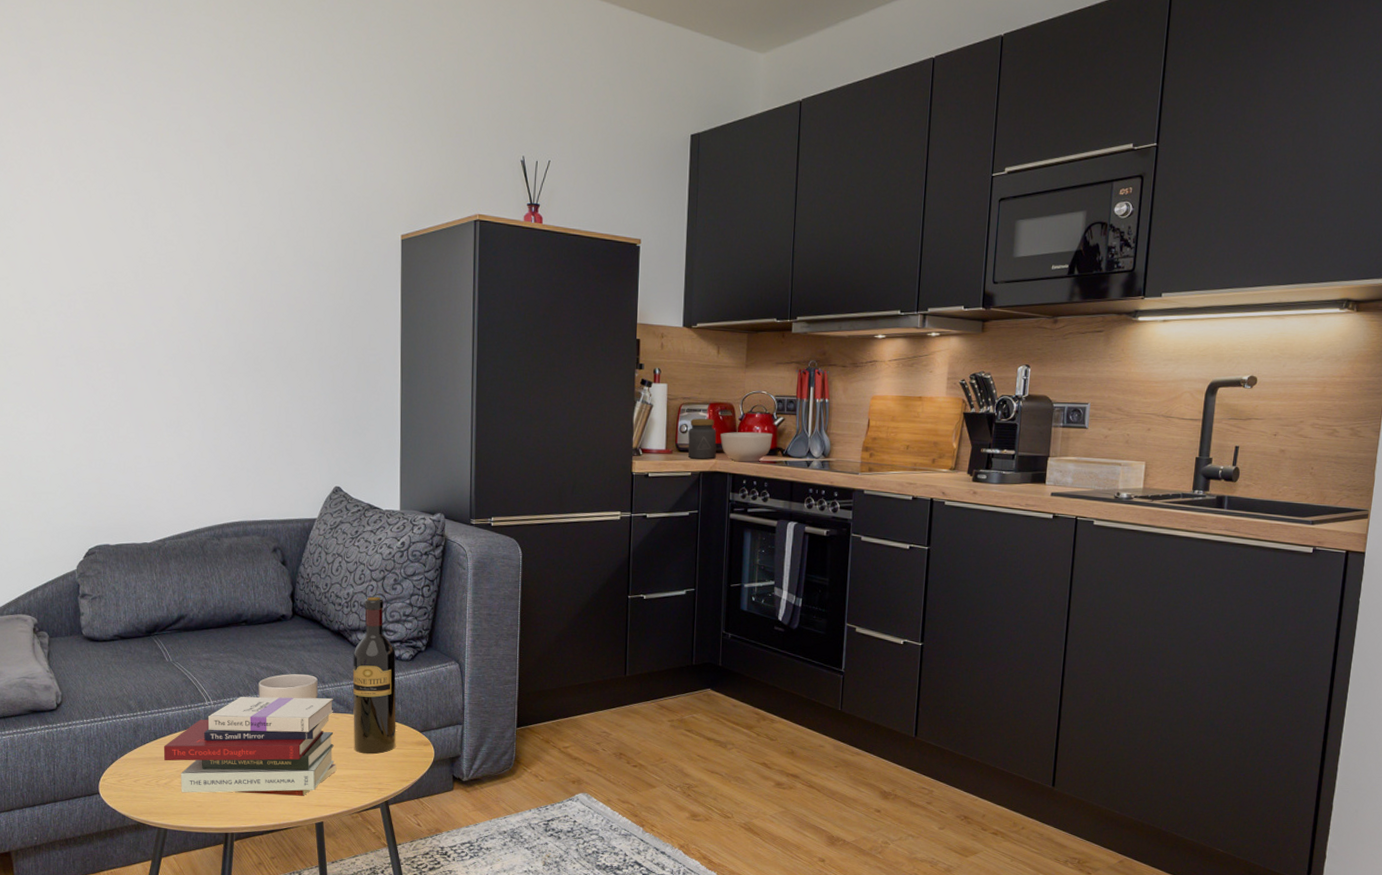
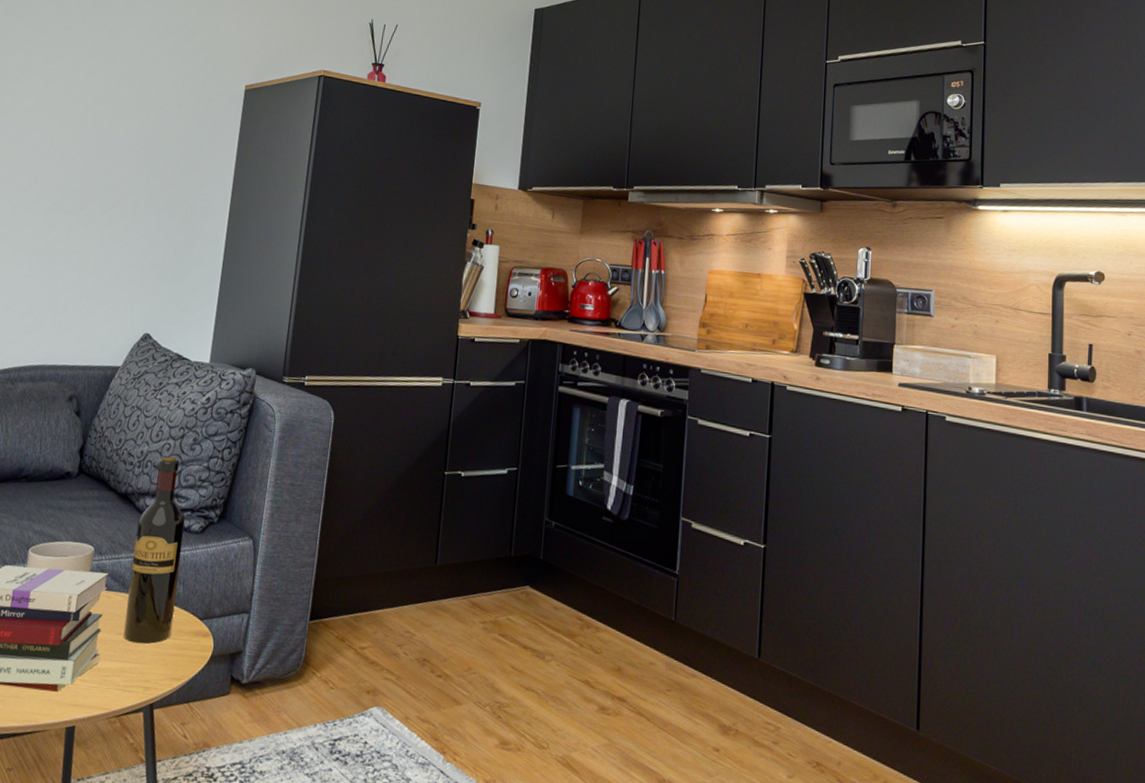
jar: present [688,418,717,460] -> none [517,283,548,328]
bowl: present [720,431,773,463] -> none [551,299,607,333]

